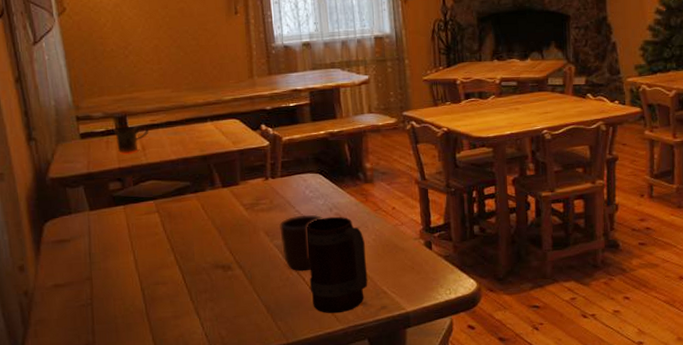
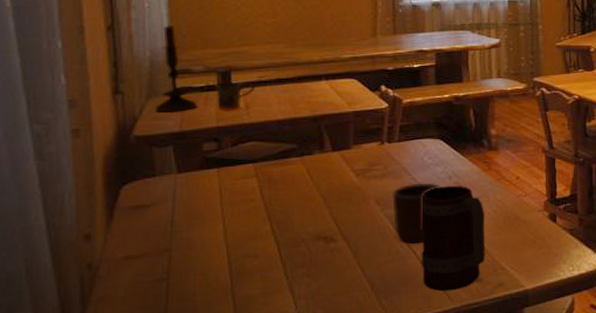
candle: none [63,73,100,157] -> present [155,23,197,114]

